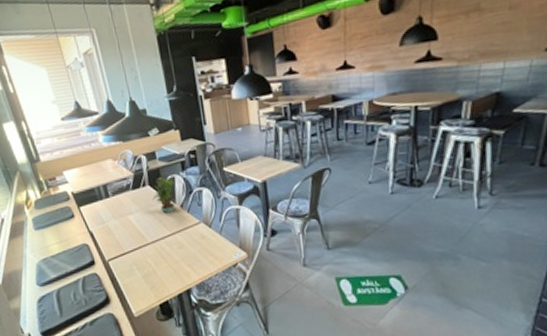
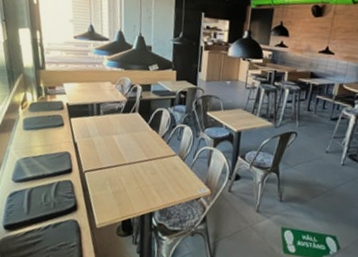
potted plant: present [152,174,176,214] -> none [138,106,163,141]

